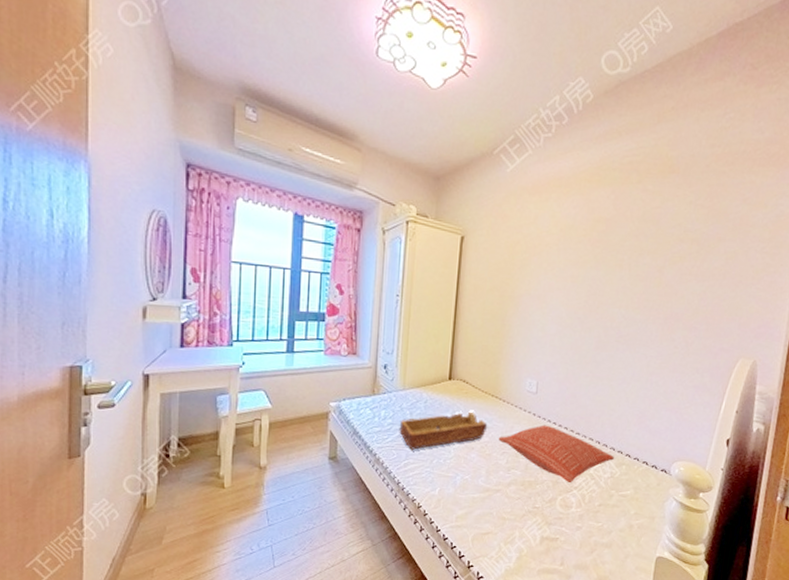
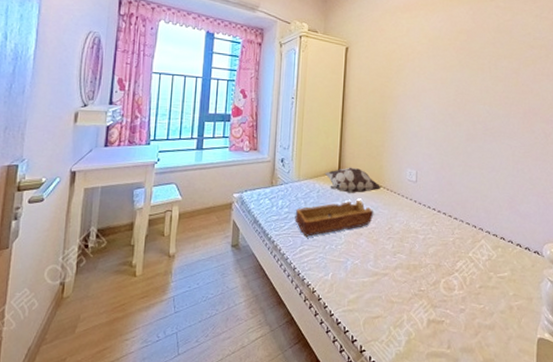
decorative pillow: none [433,375,497,404] -> present [324,167,382,193]
pillow: present [499,425,615,484] -> none [385,211,491,266]

